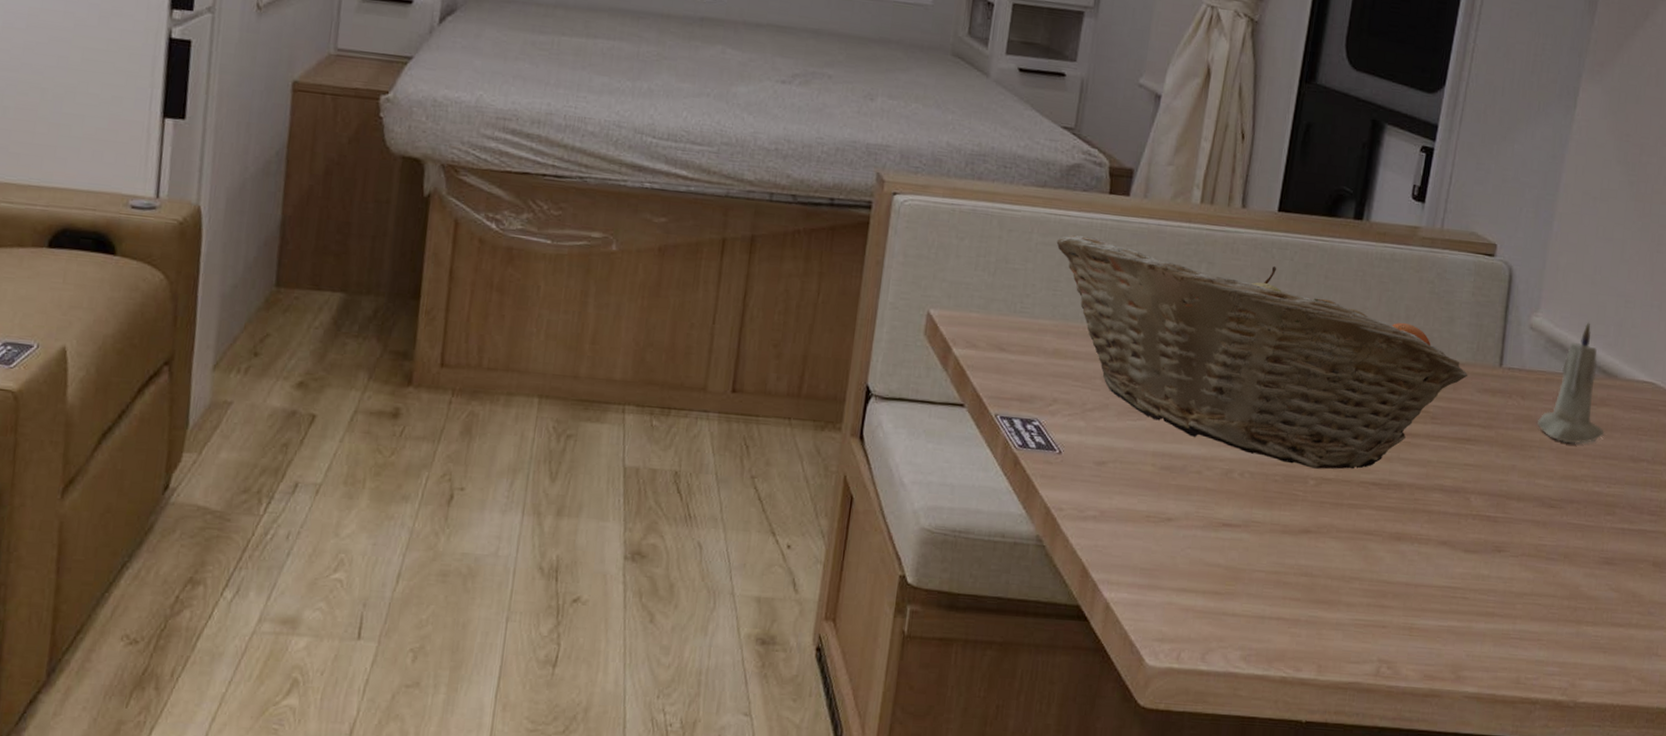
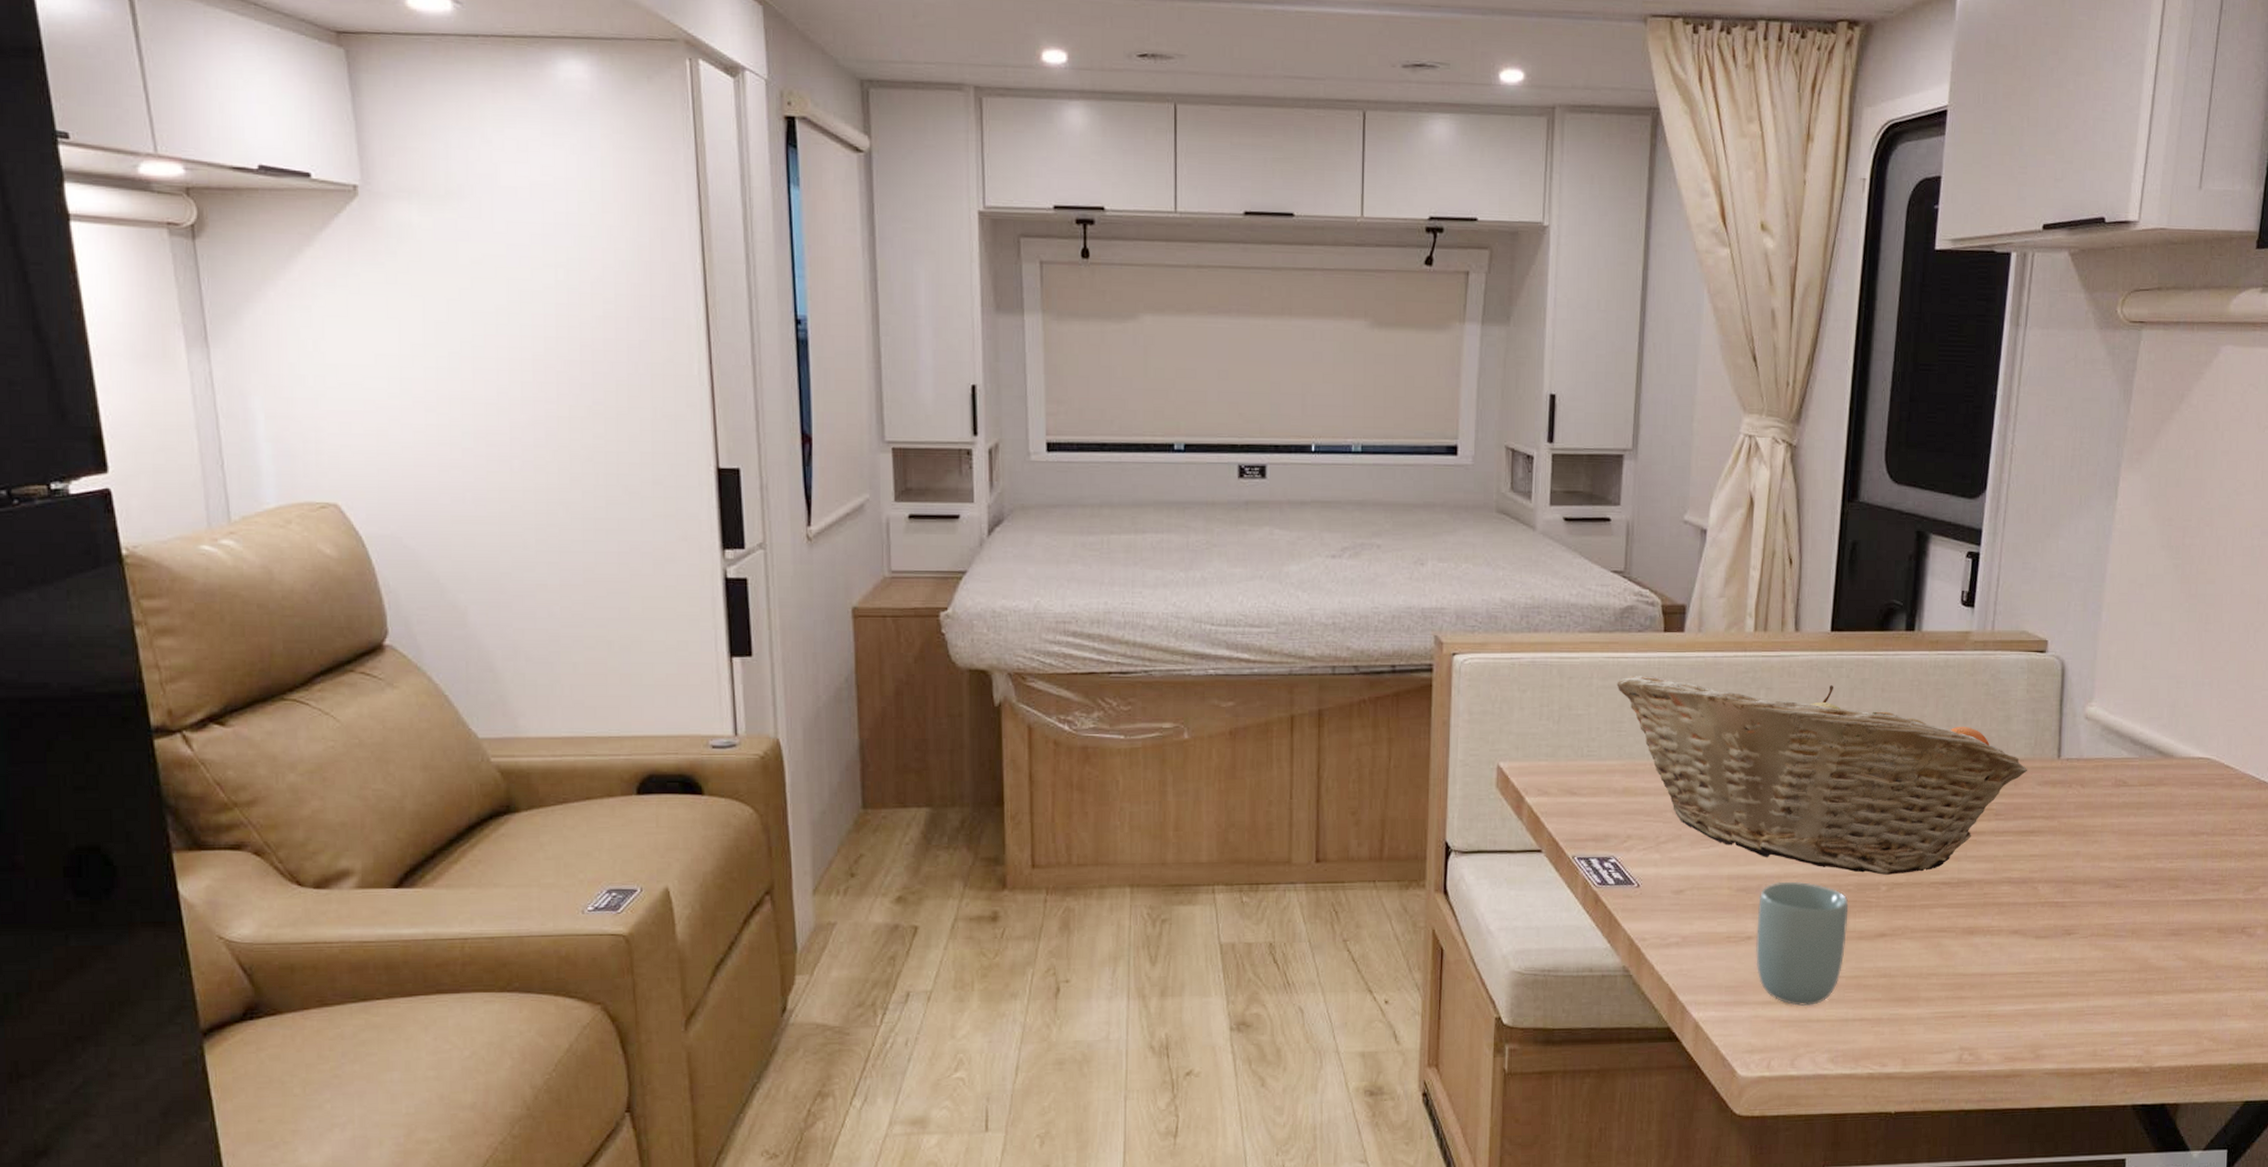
cup: none [1174,464,1275,599] -> present [1756,881,1849,1007]
candle: present [1536,322,1605,444] -> none [2097,707,2165,824]

